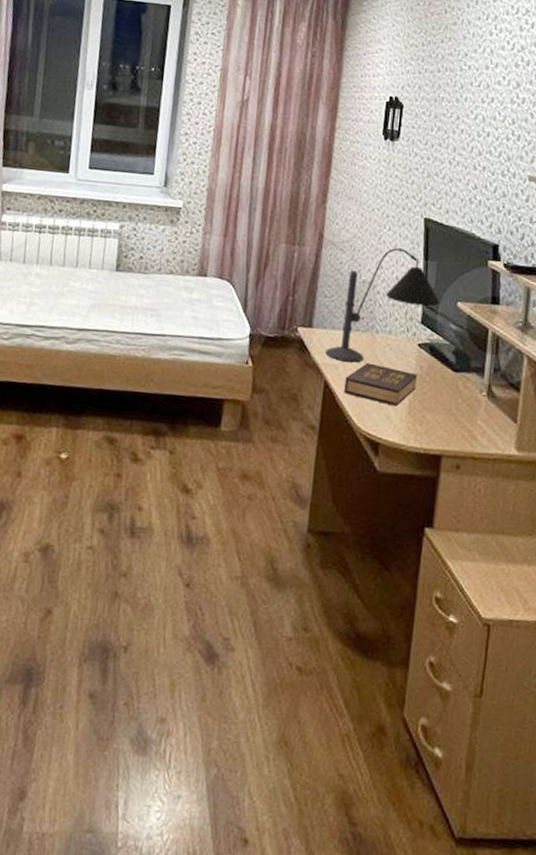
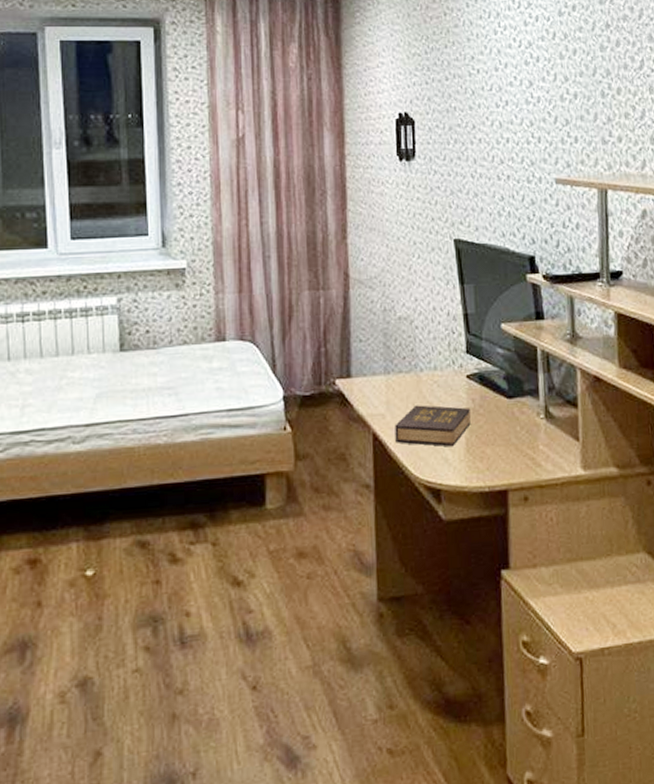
desk lamp: present [325,248,440,363] -> none [369,276,483,409]

